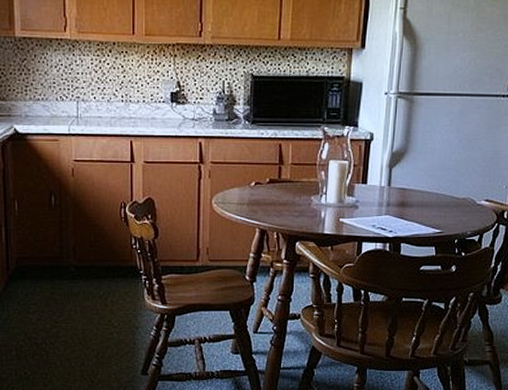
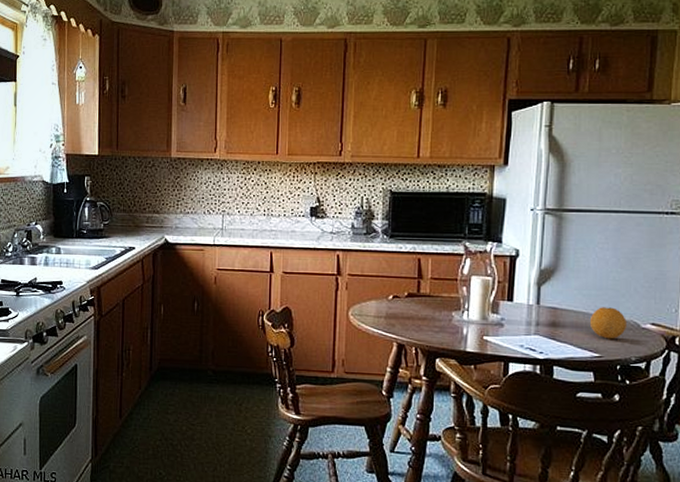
fruit: none [433,186,465,216] -> present [589,307,627,339]

